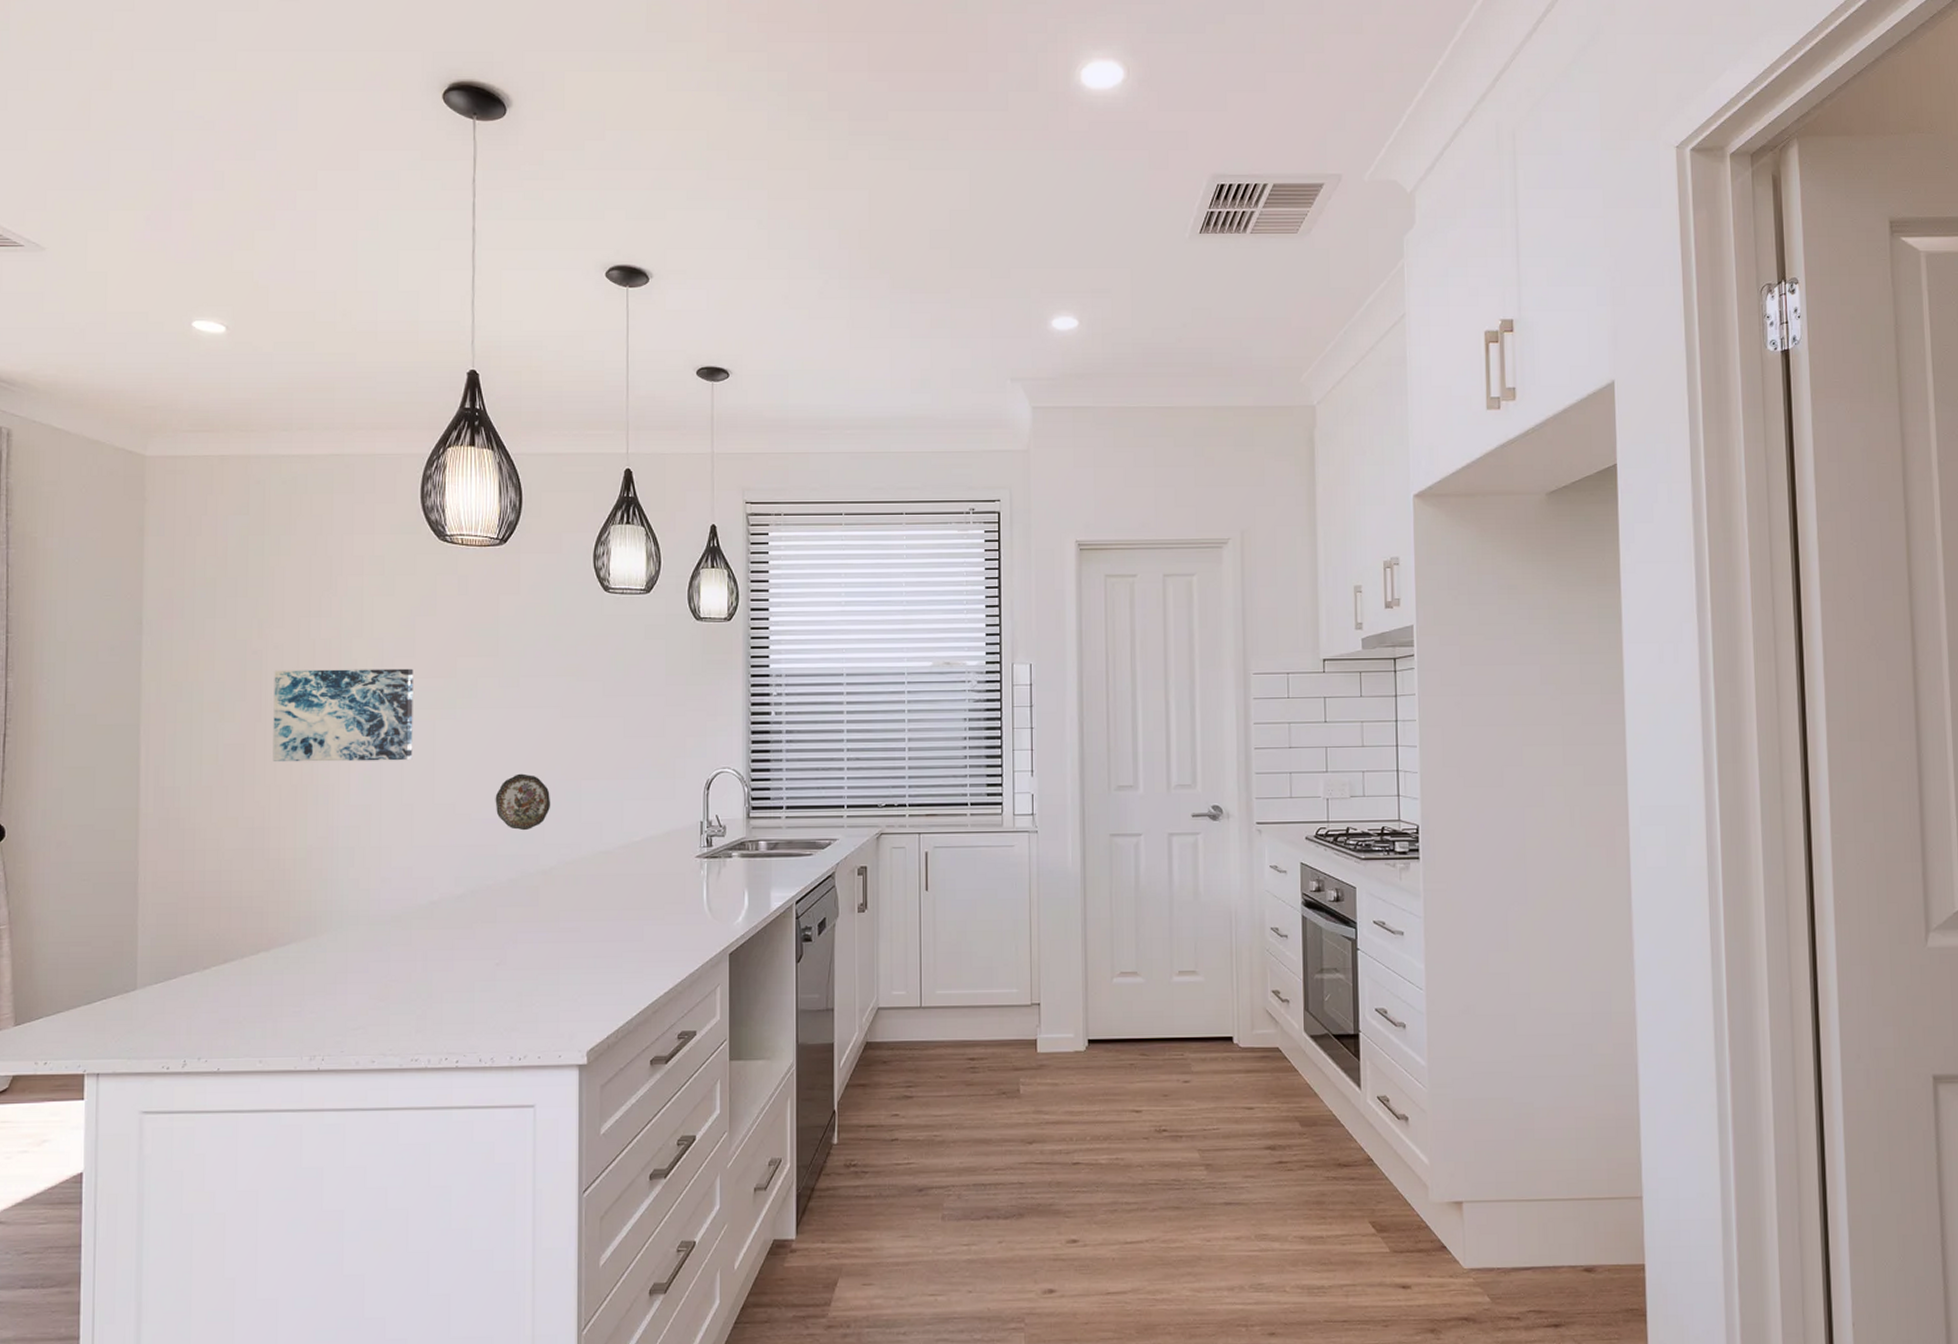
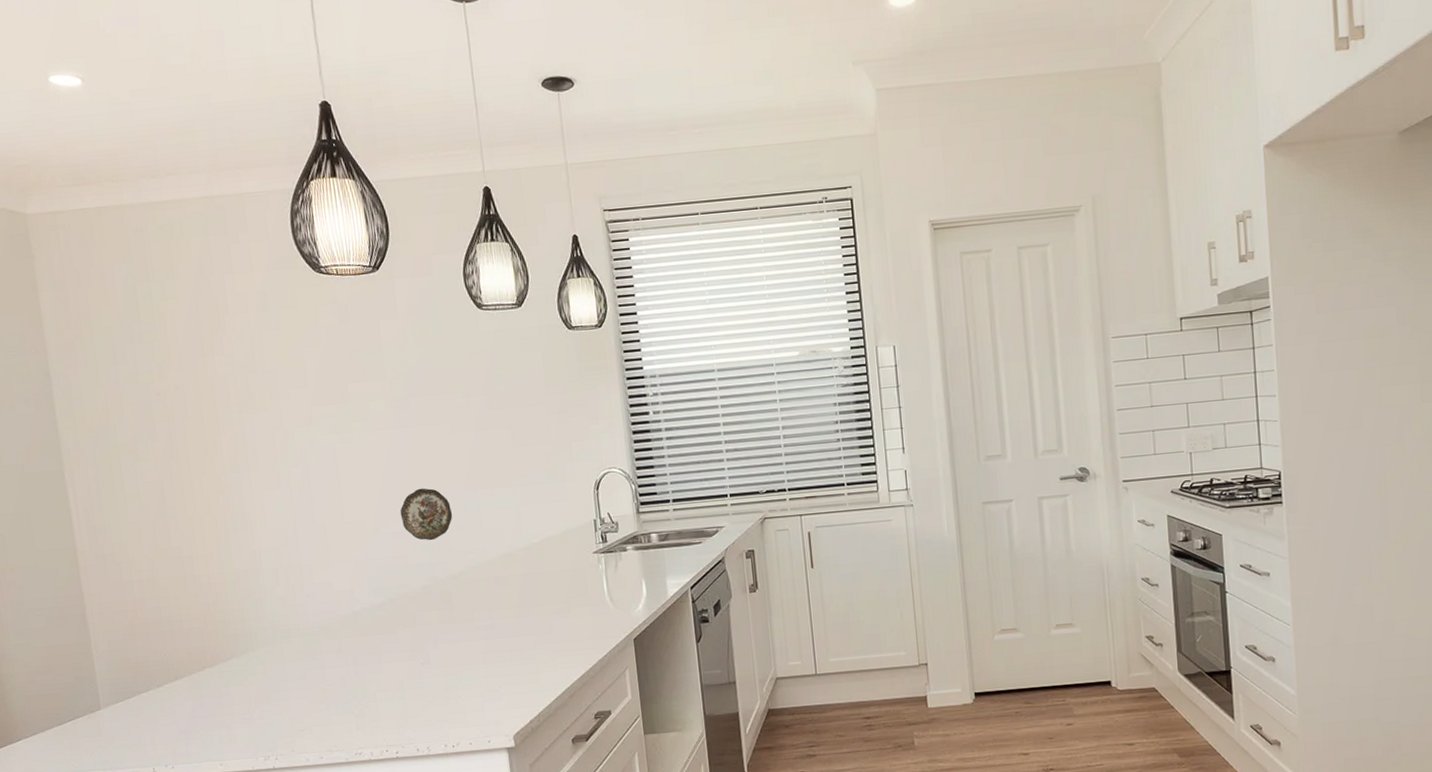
wall art: present [273,668,414,763] -> none [179,397,319,495]

